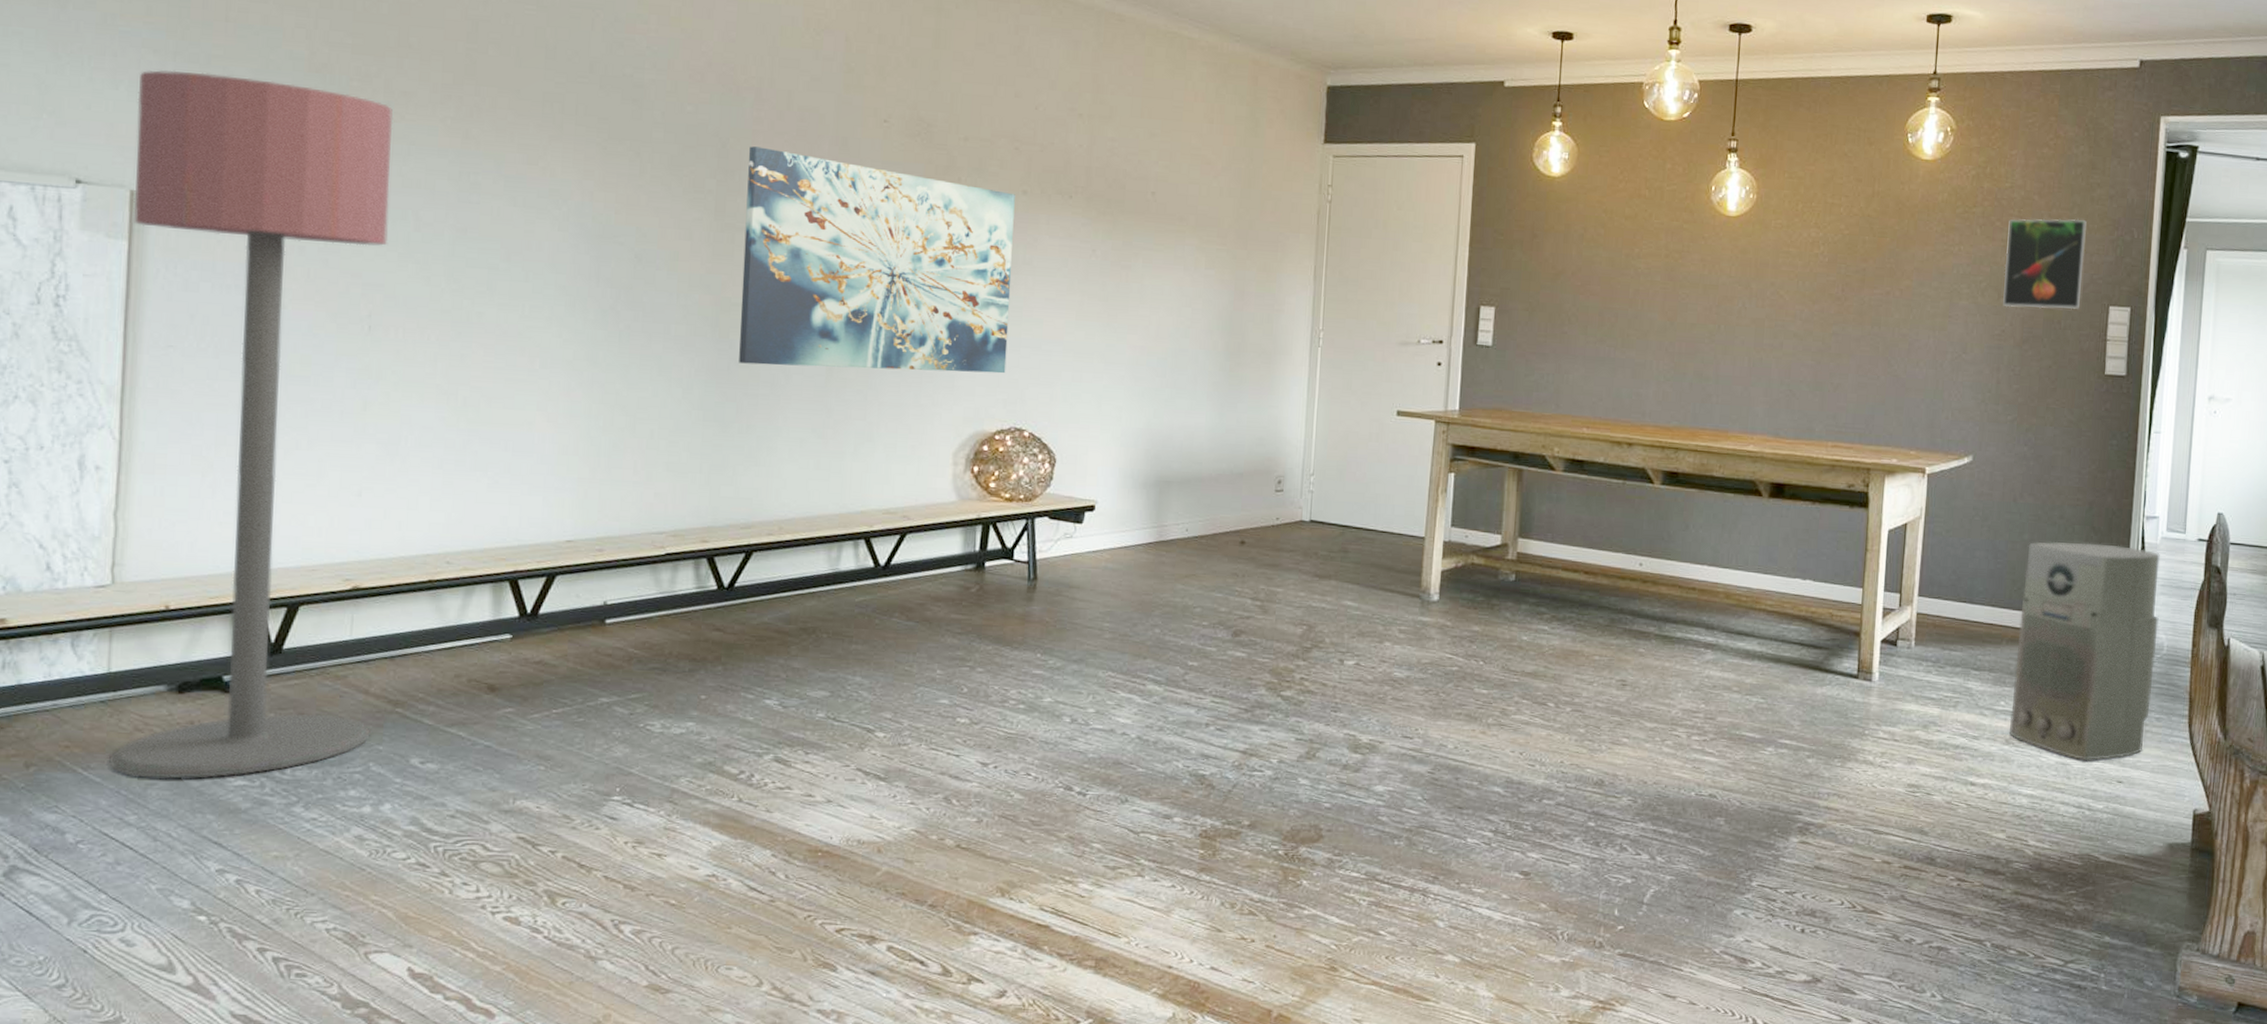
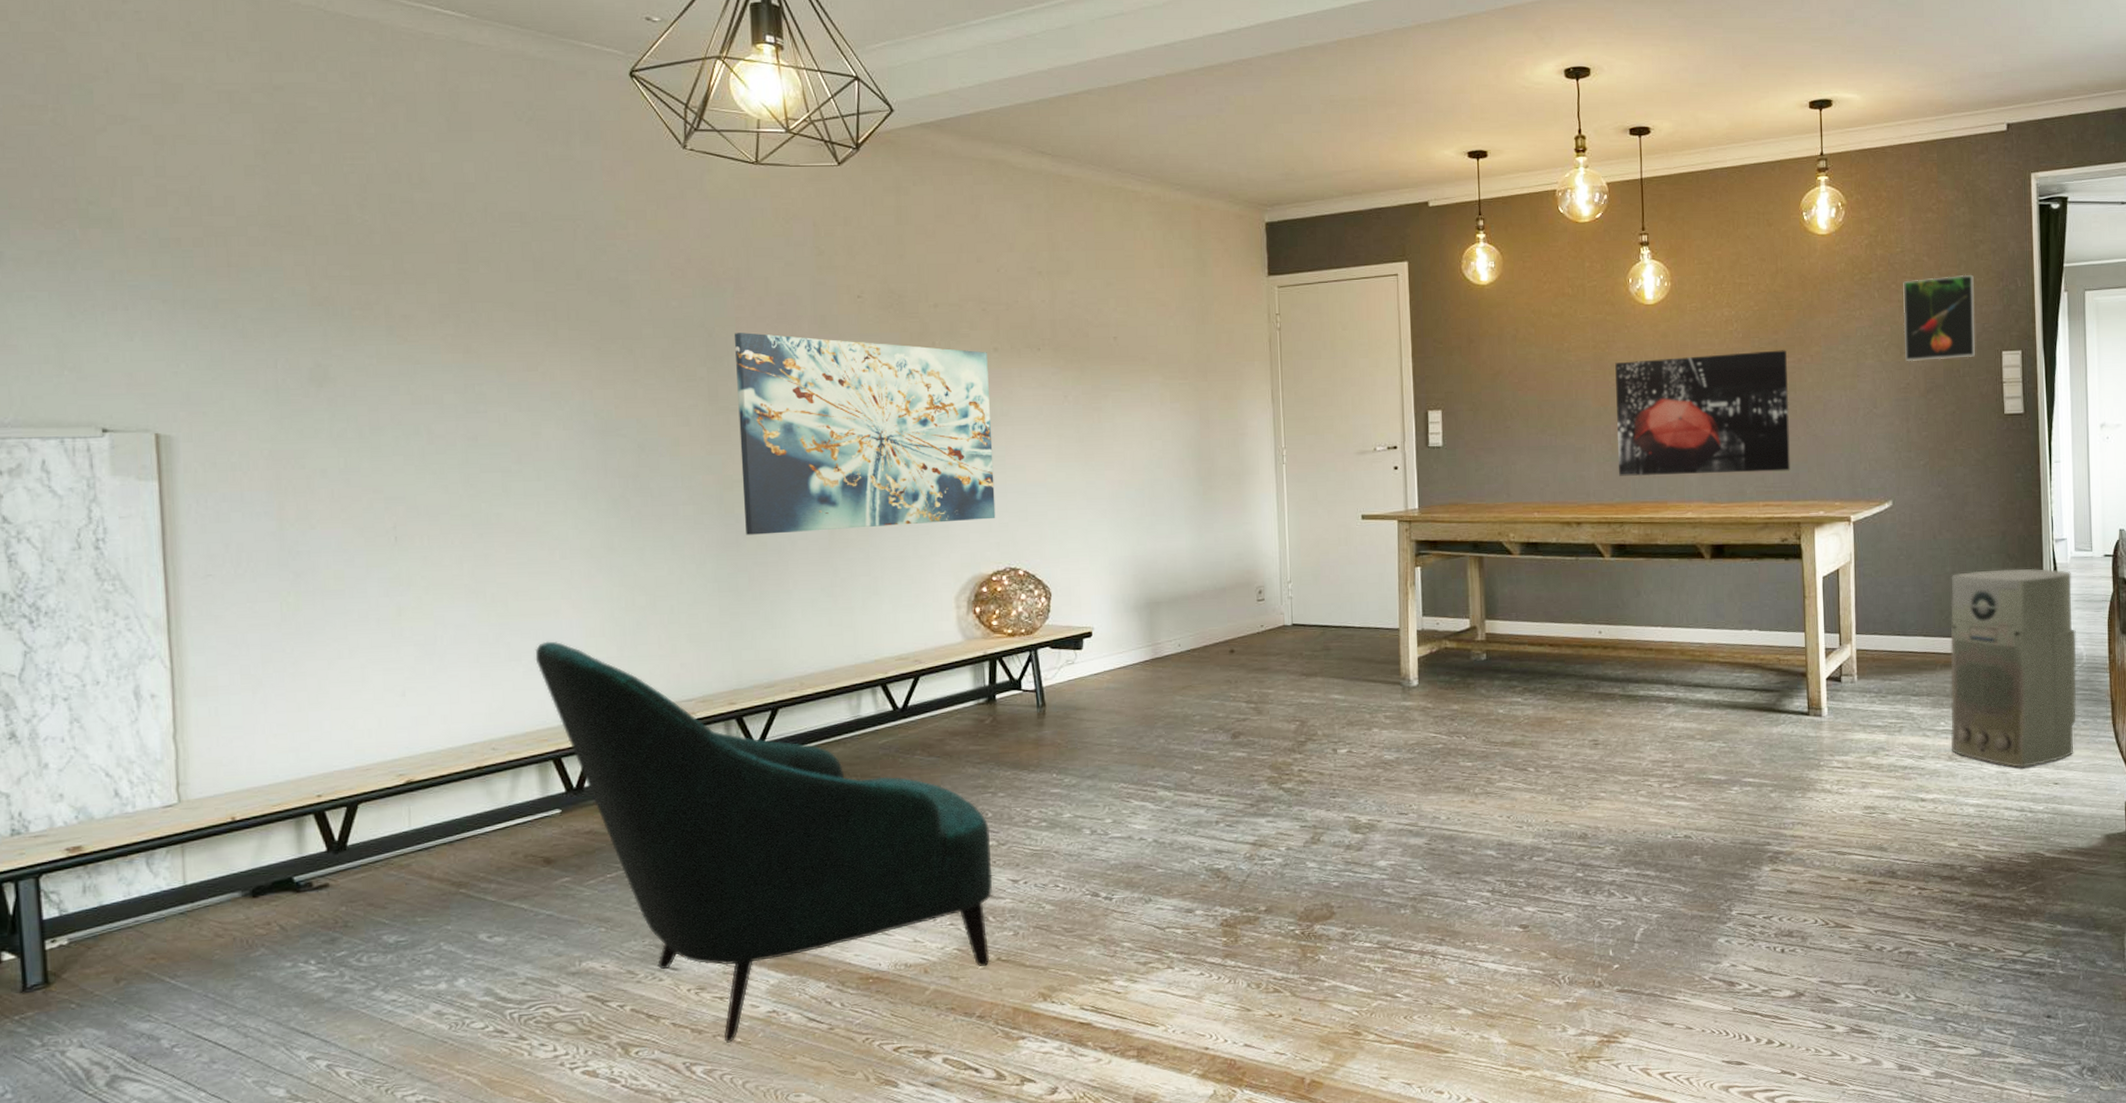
floor lamp: present [109,70,394,779] -> none [152,316,438,979]
armchair: none [502,454,963,904] -> present [535,641,993,1043]
wall art: none [1679,275,1874,412] -> present [1615,350,1790,477]

